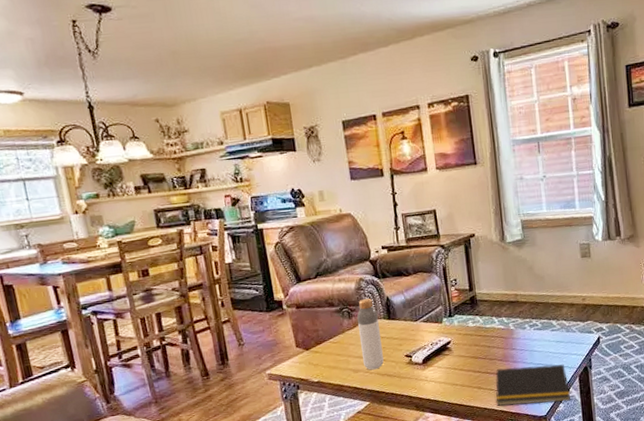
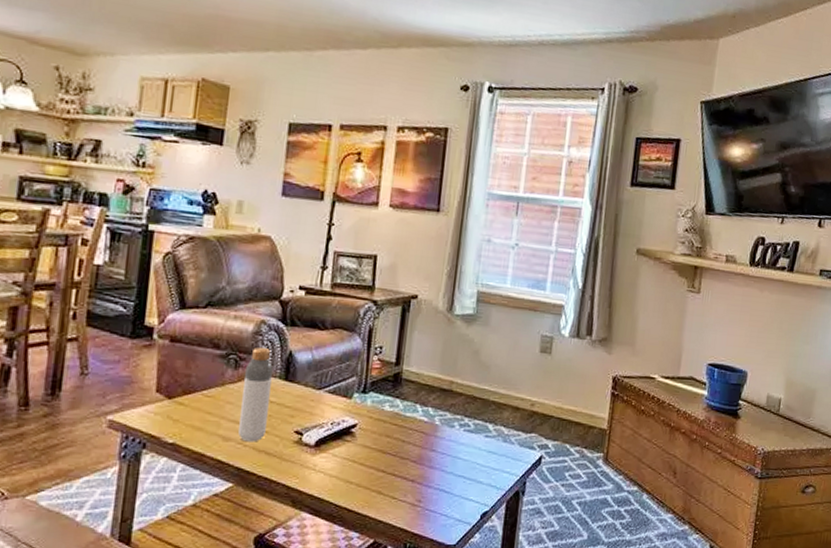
notepad: present [495,363,571,406] -> none [396,472,493,533]

